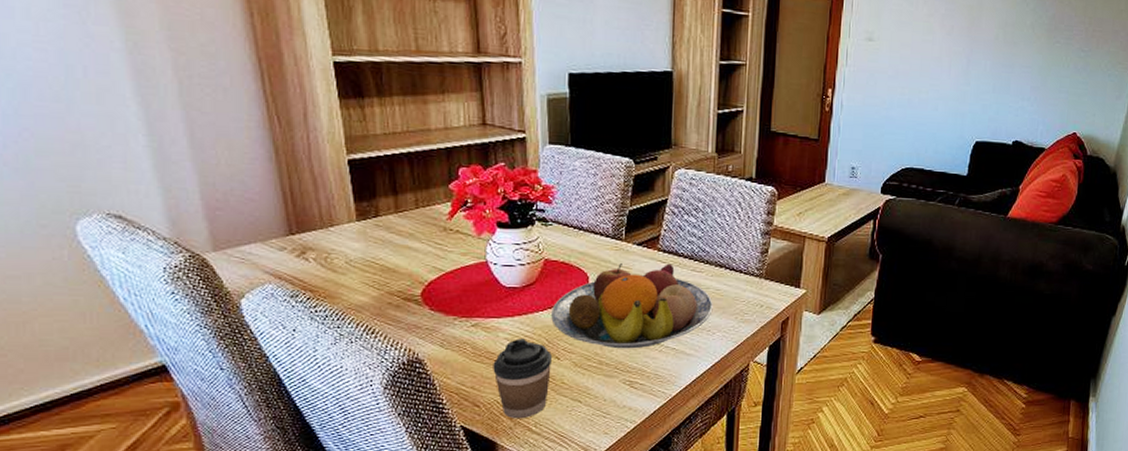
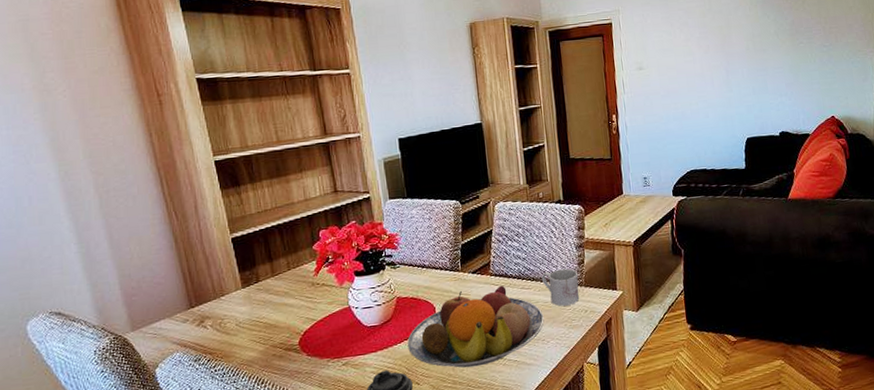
mug: none [716,255,758,297] -> present [541,268,580,307]

